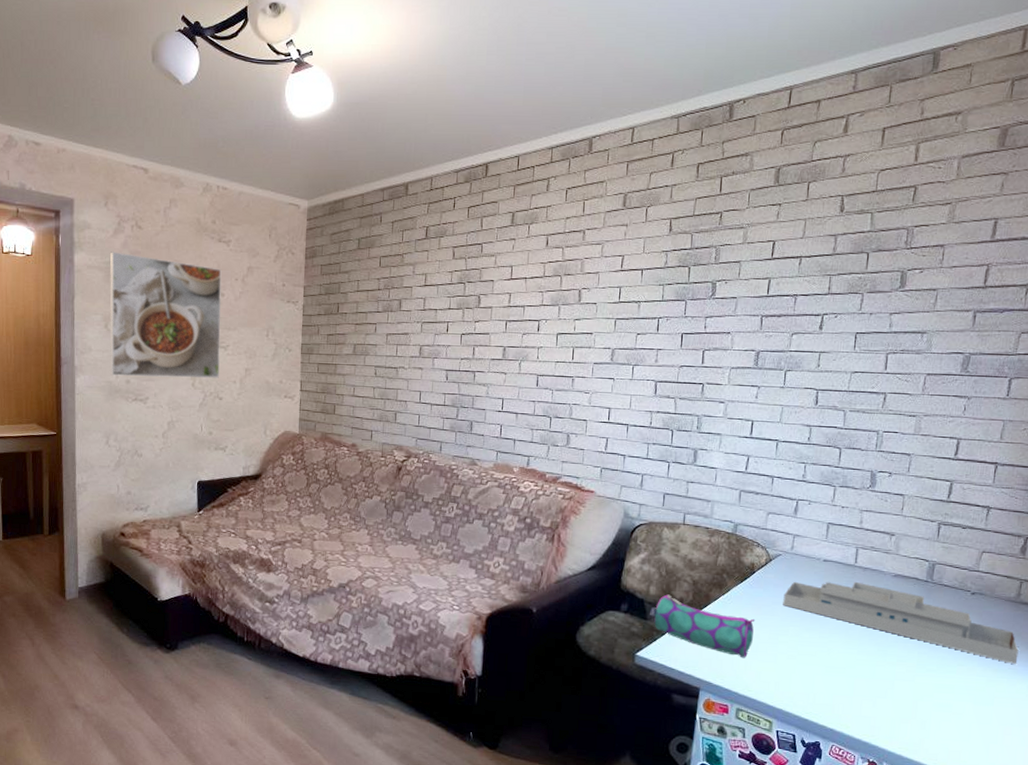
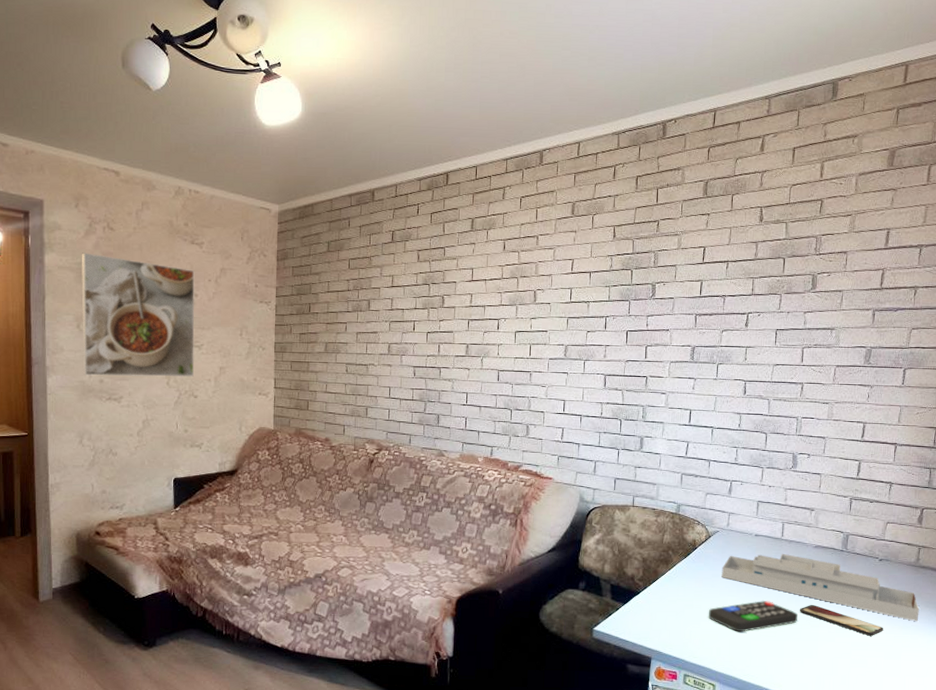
pencil case: present [650,594,754,659] -> none [605,572,697,628]
remote control: none [767,633,872,666] -> present [709,601,798,632]
smartphone: none [873,639,974,678] -> present [799,604,884,636]

